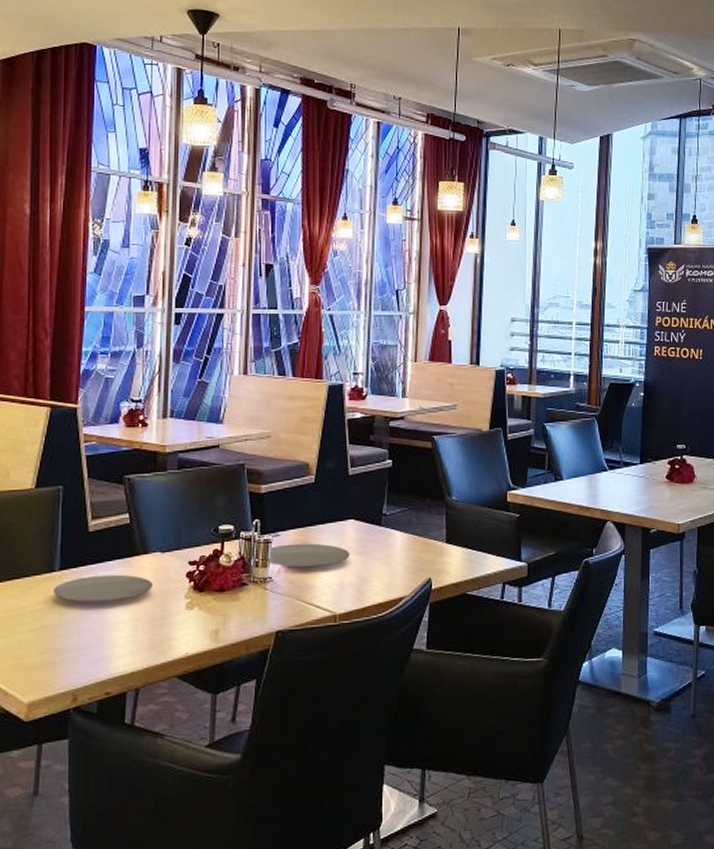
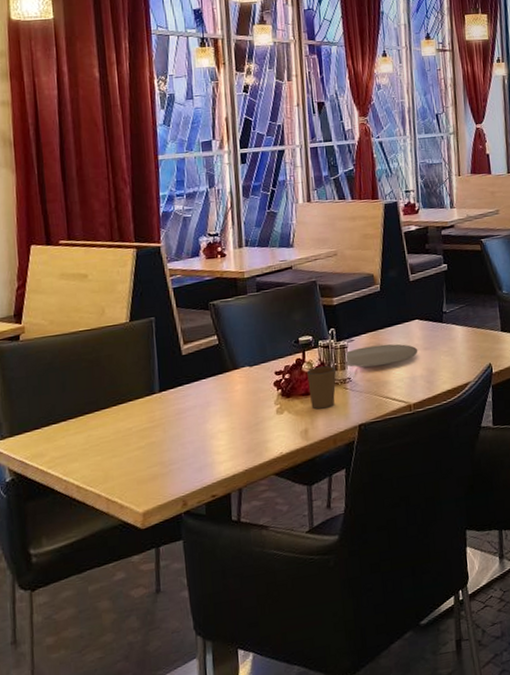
plate: present [52,574,154,603] -> none [154,389,246,419]
cup: none [224,561,257,609] -> present [307,365,336,409]

